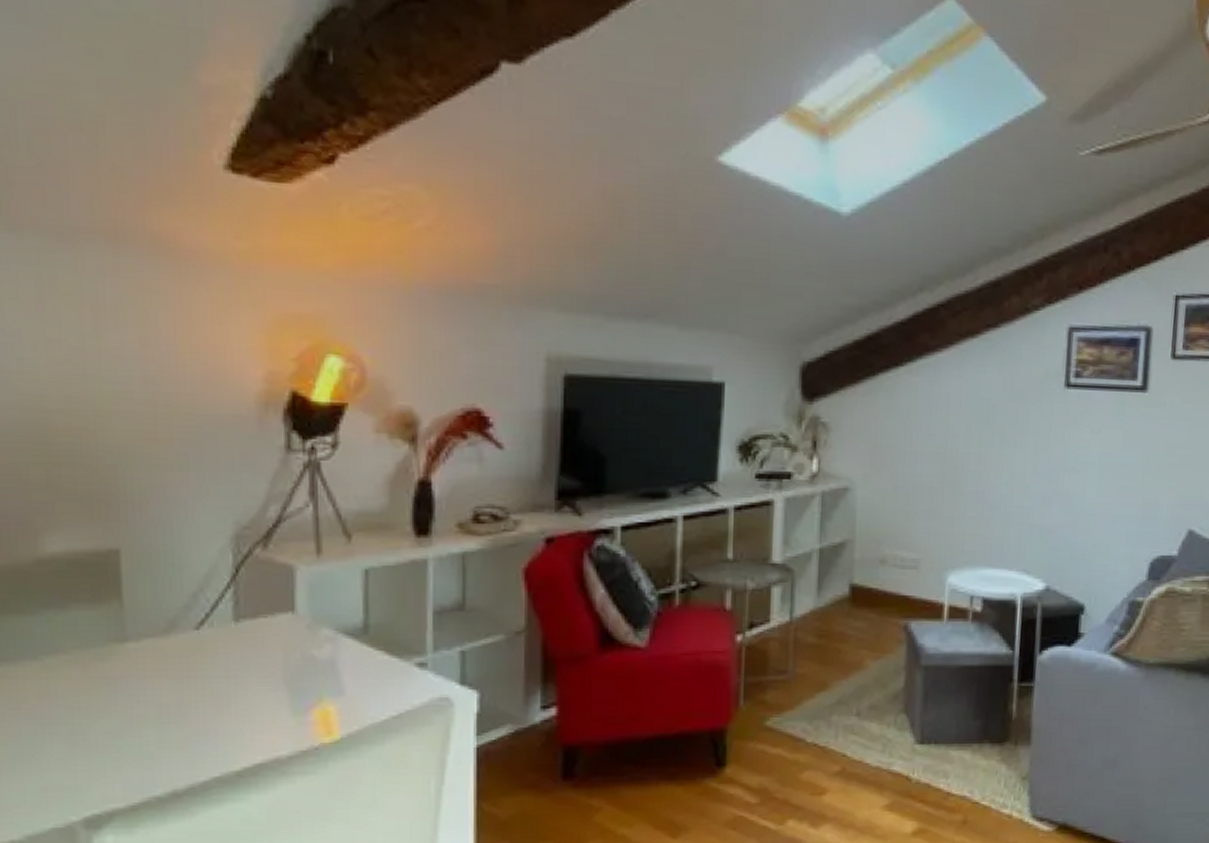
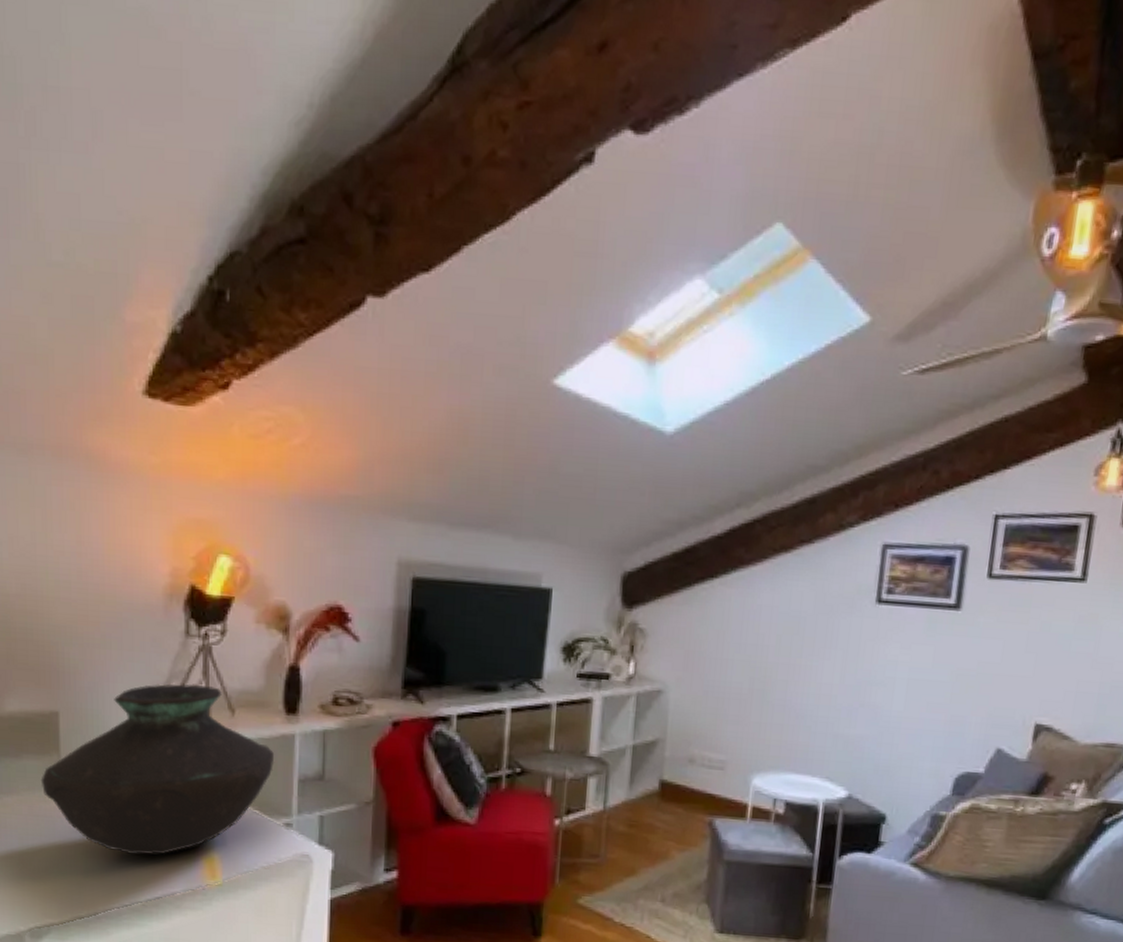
vase: none [96,507,404,716] -> present [40,683,275,855]

